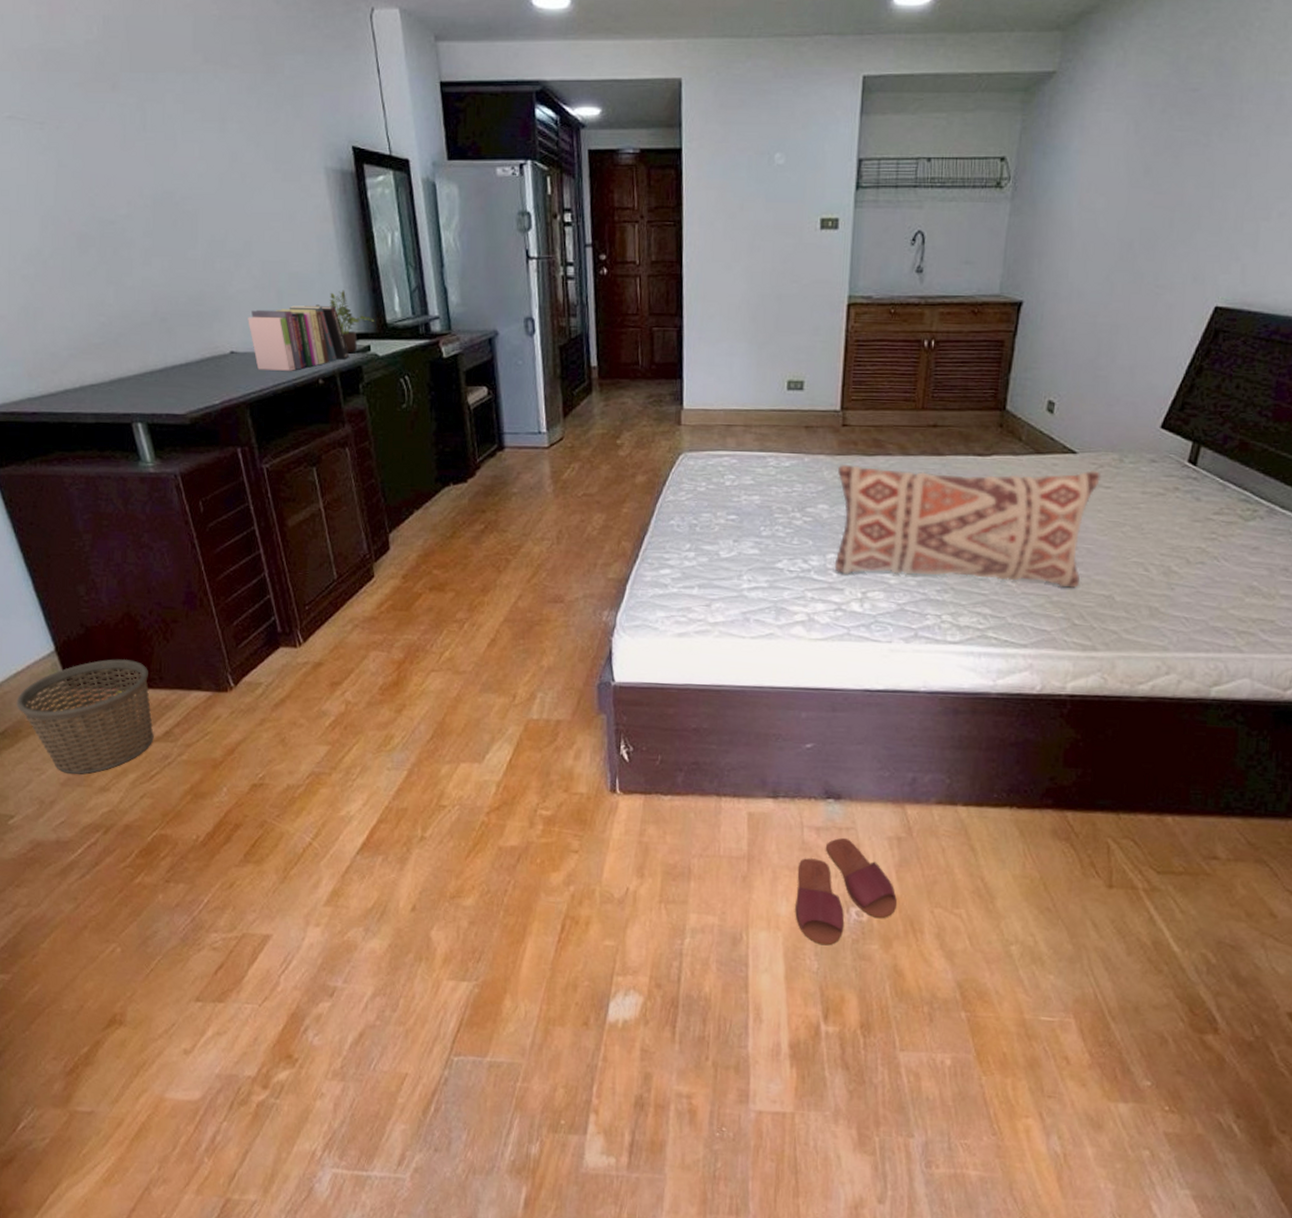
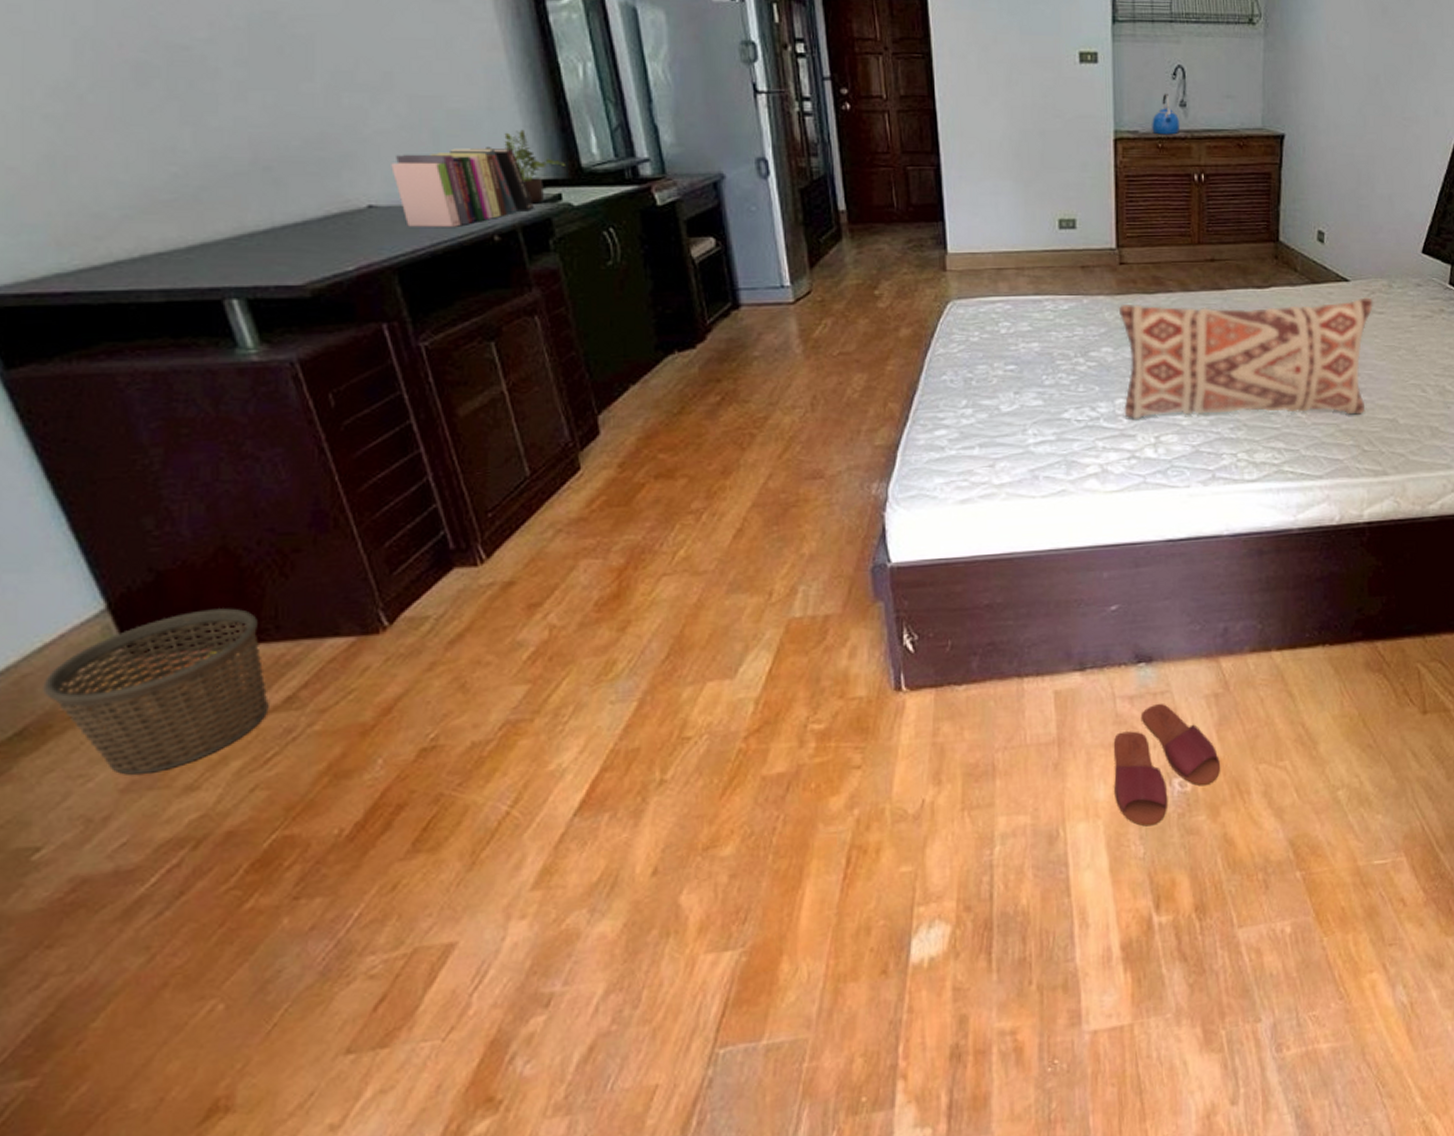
kettle: none [886,258,915,301] -> present [1152,93,1181,135]

